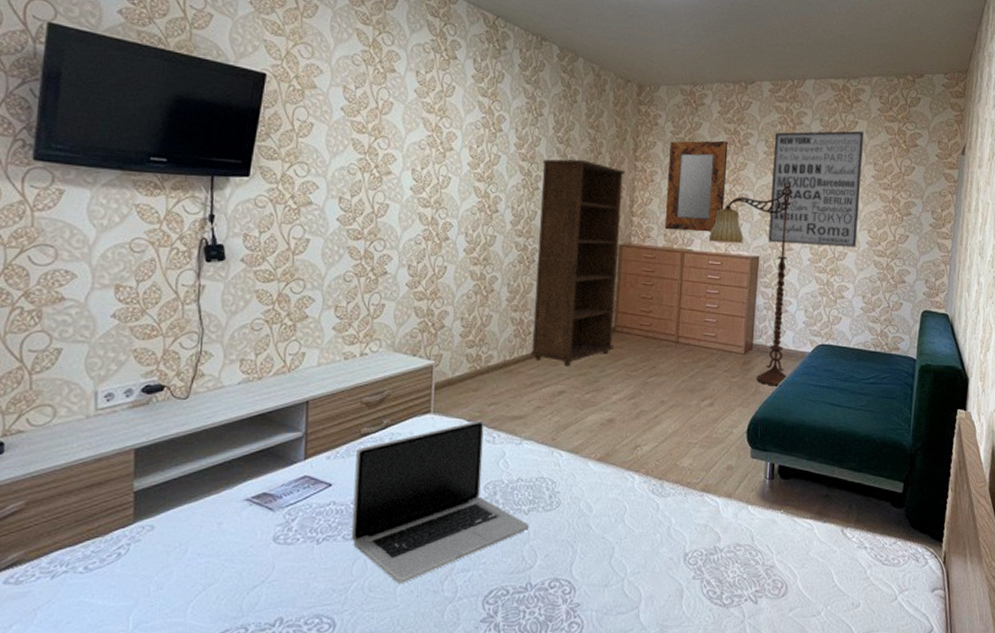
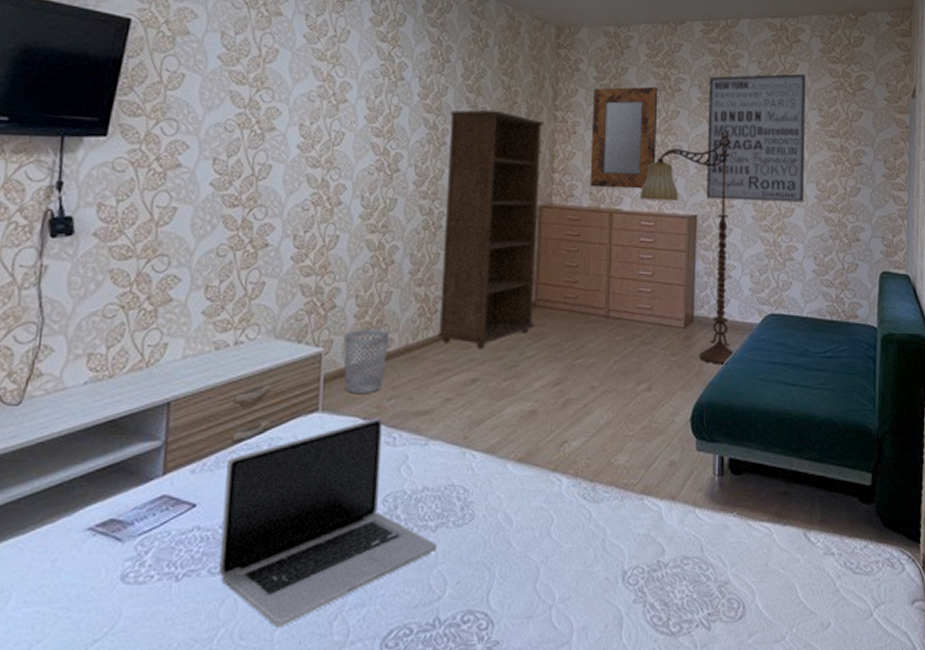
wastebasket: none [451,347,490,400] -> present [343,330,390,393]

